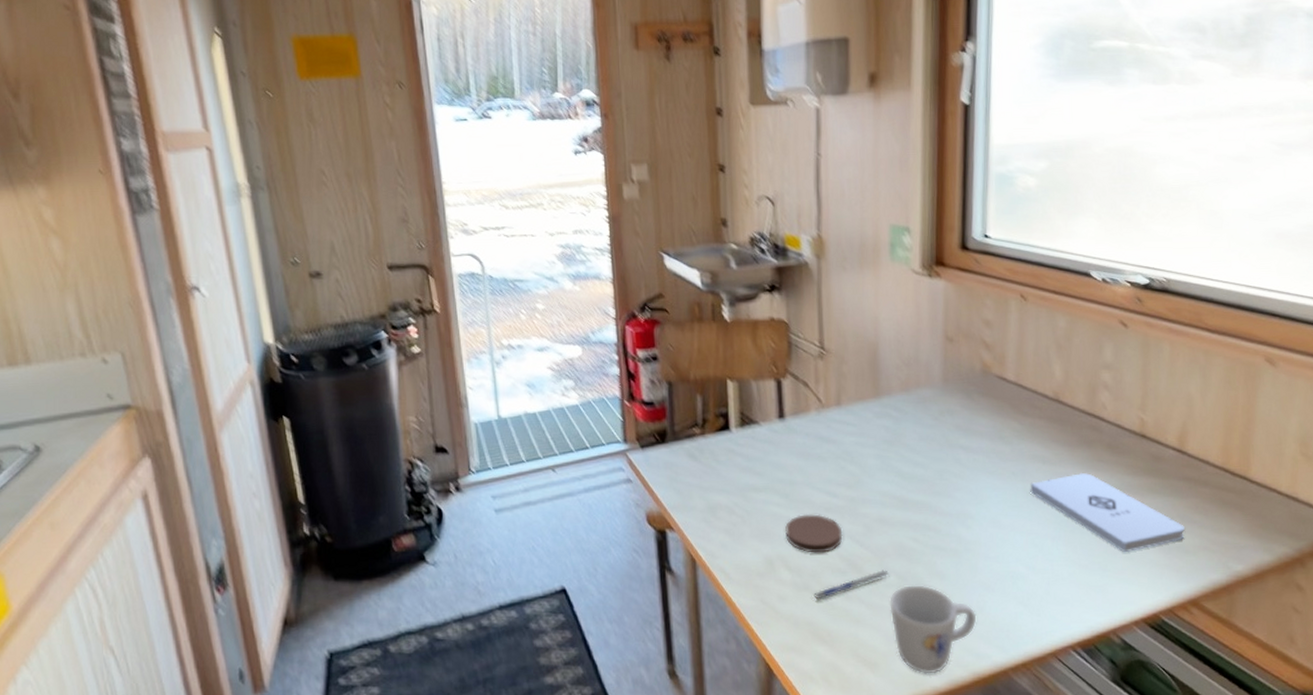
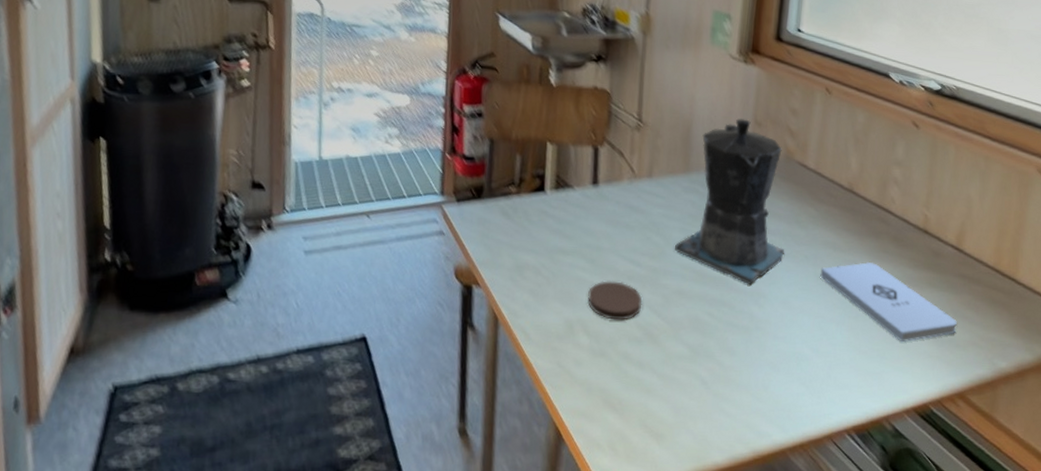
pen: present [812,570,890,601] -> none [608,342,683,368]
coffee maker: none [871,336,990,507] -> present [674,118,785,286]
mug: present [889,585,977,674] -> none [680,359,761,449]

